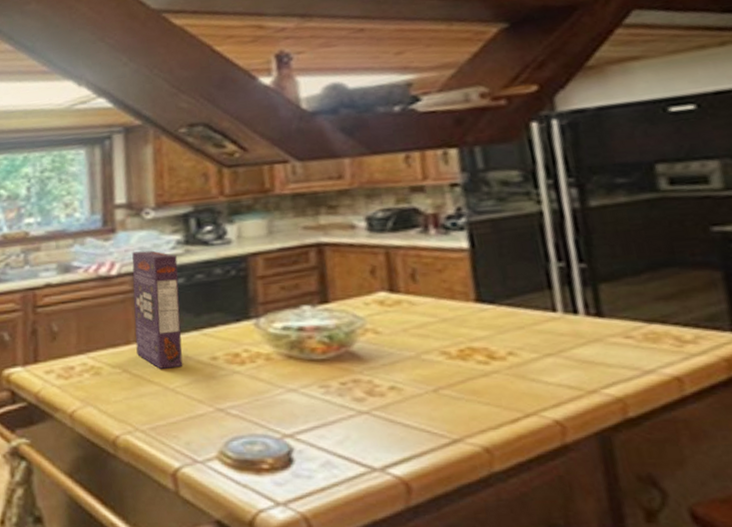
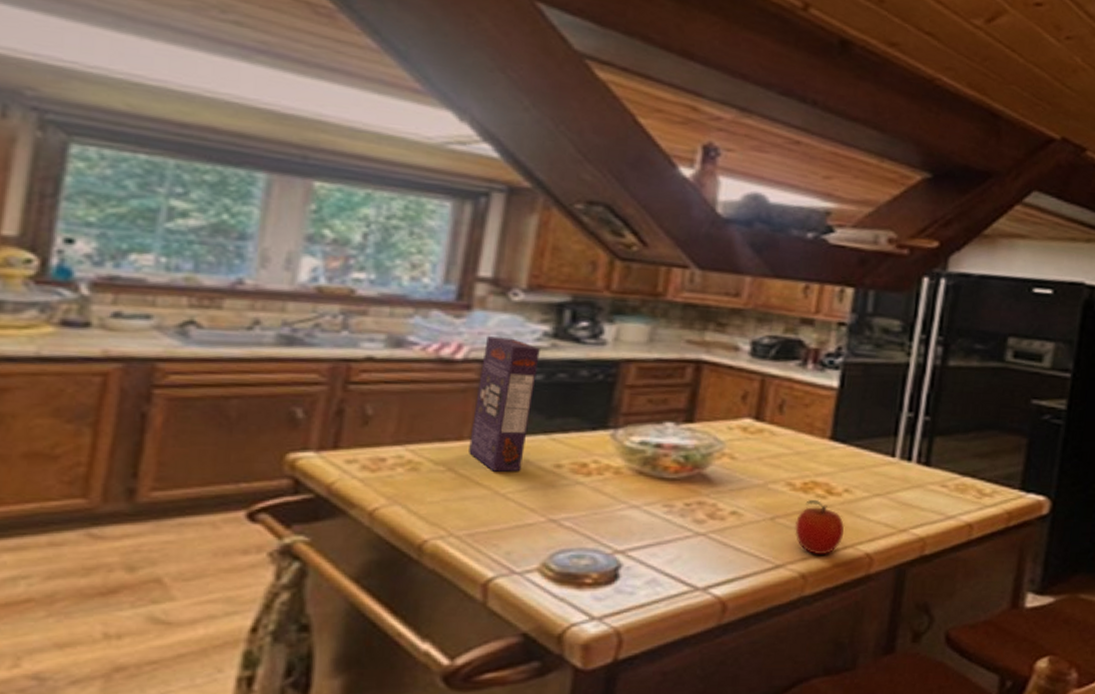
fruit: none [462,367,522,426] -> present [794,500,845,555]

